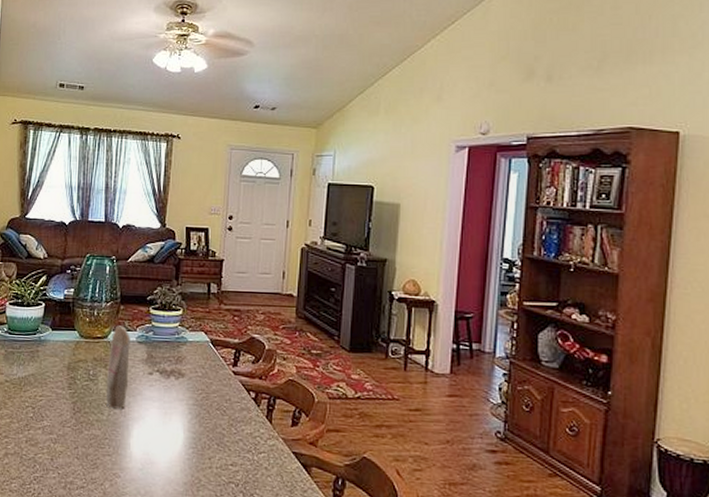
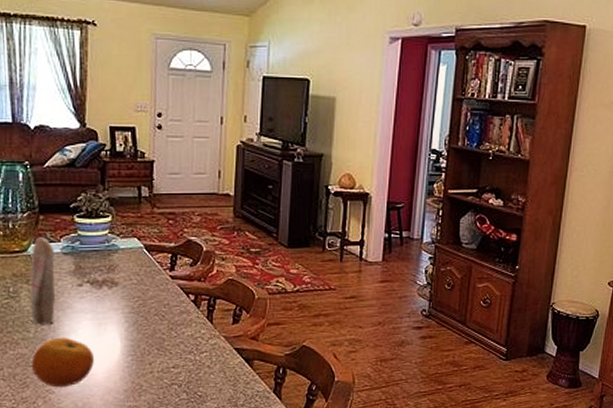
fruit: none [102,422,158,473] -> present [31,337,94,388]

